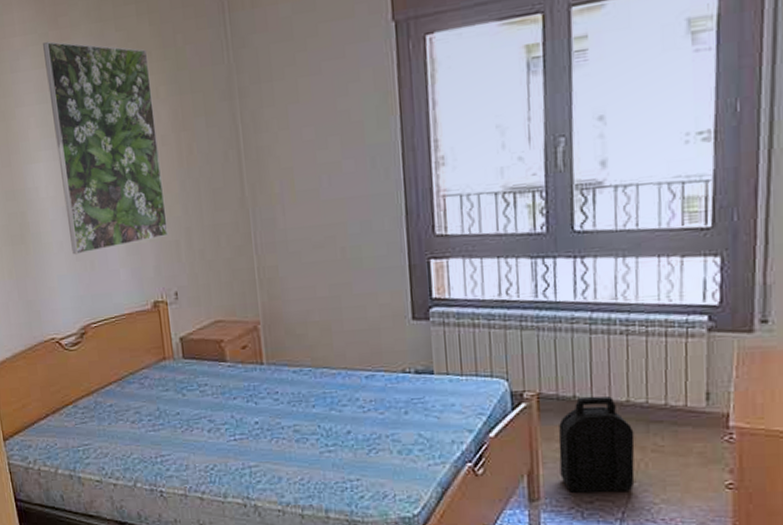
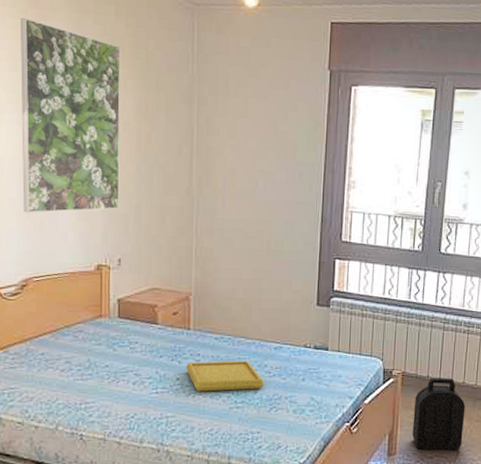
serving tray: none [264,395,359,436] -> present [186,361,265,392]

